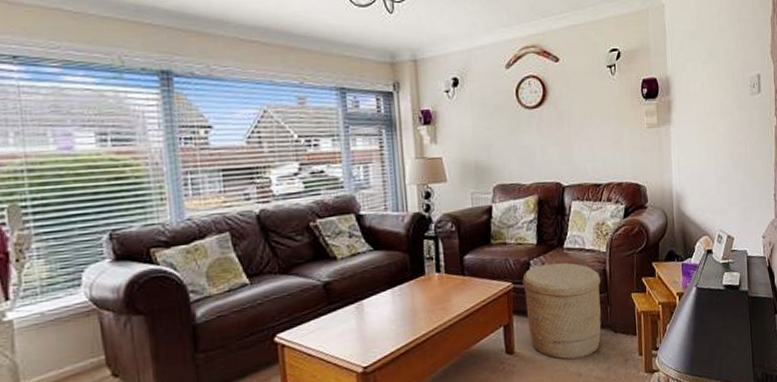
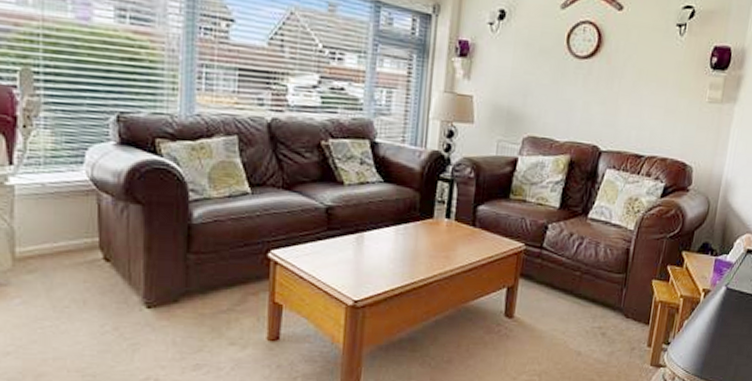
woven basket: present [522,262,602,360] -> none [533,230,622,337]

